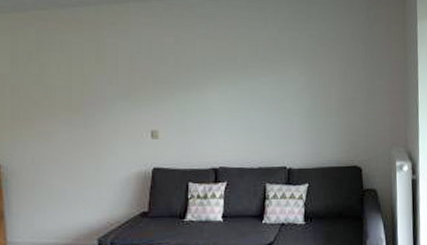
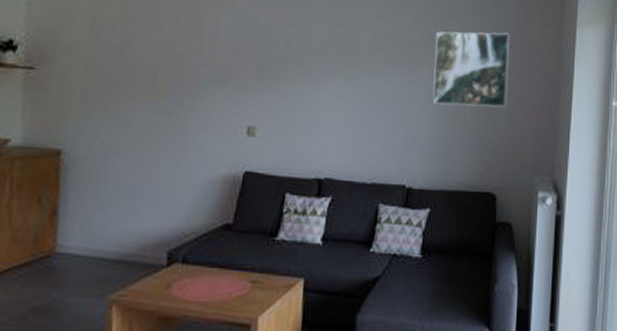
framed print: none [300,31,364,97] -> present [432,31,510,108]

